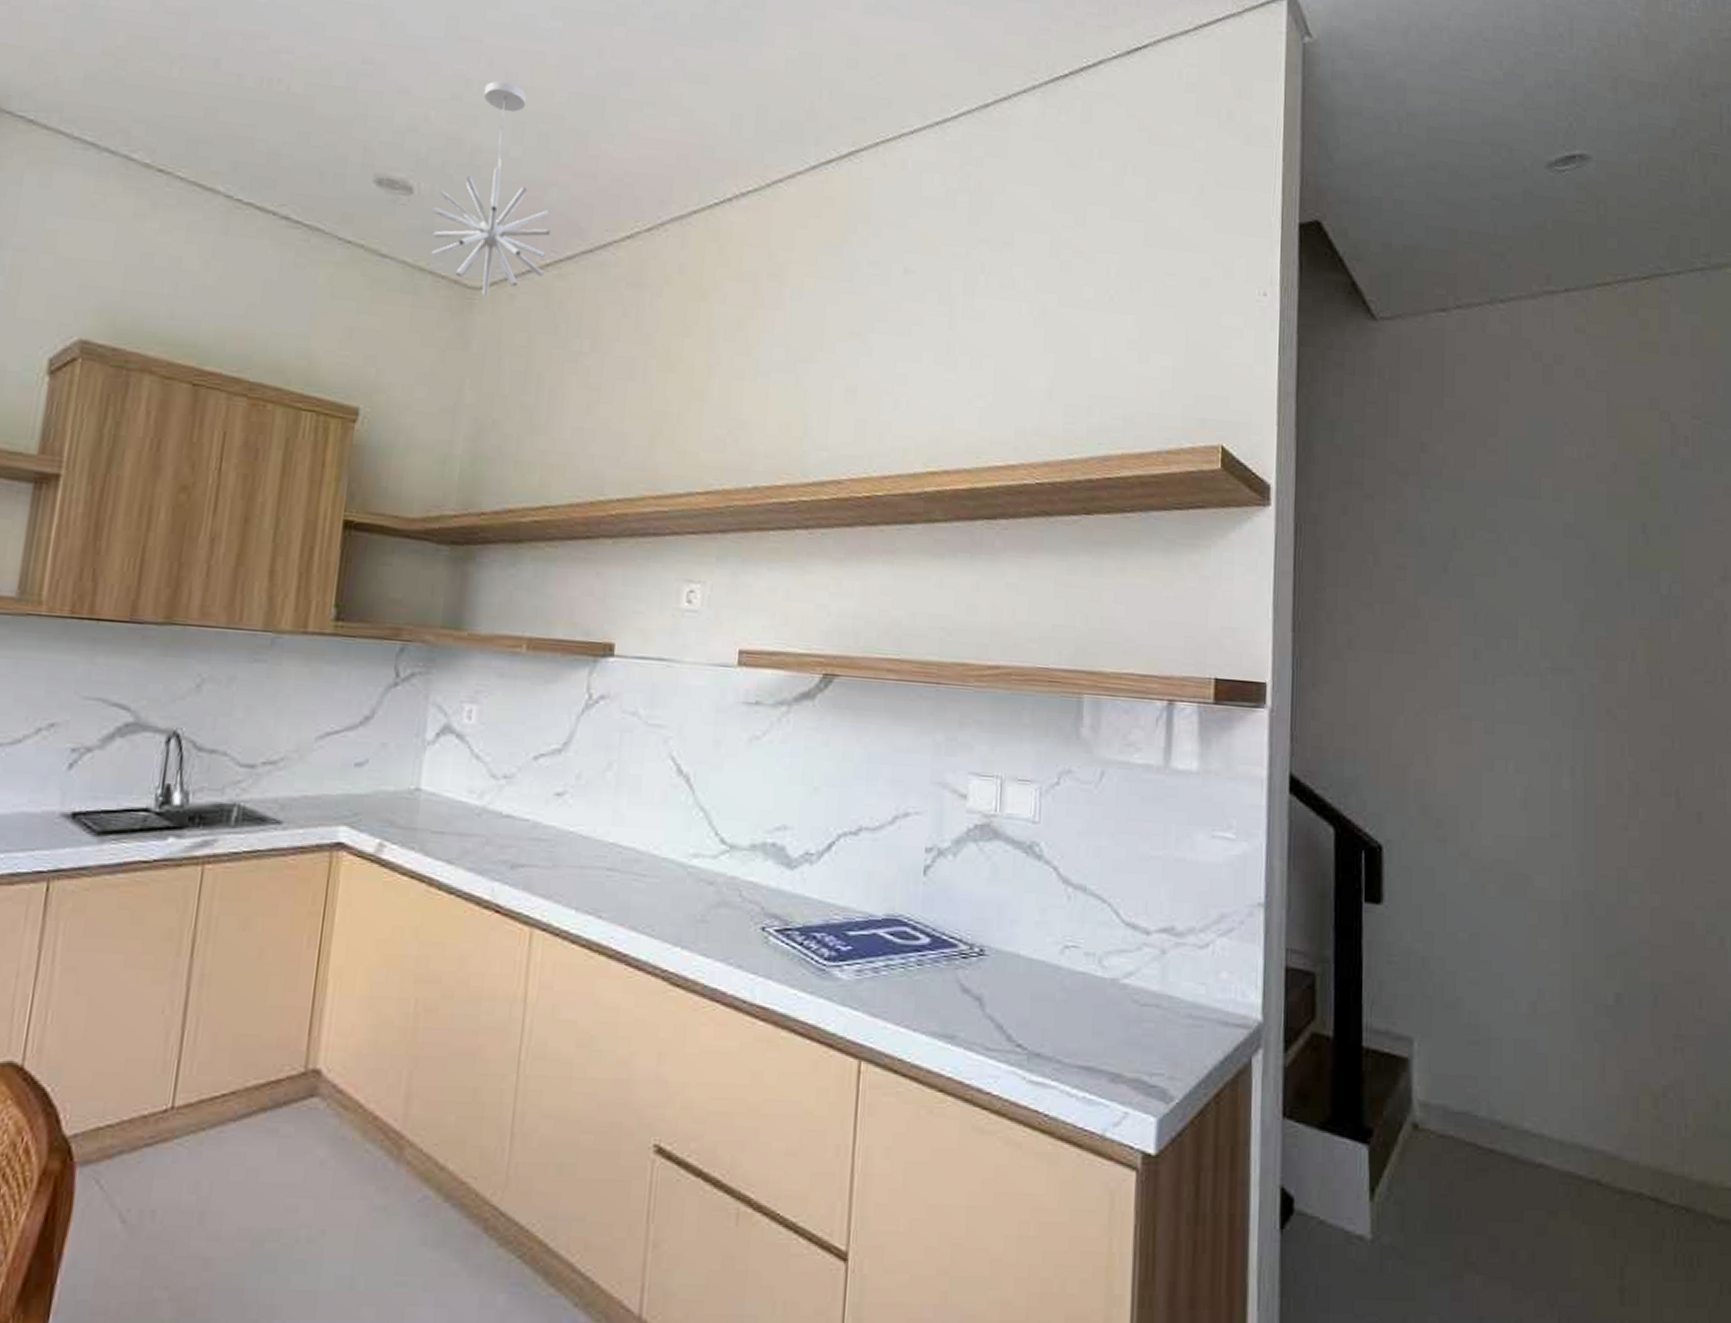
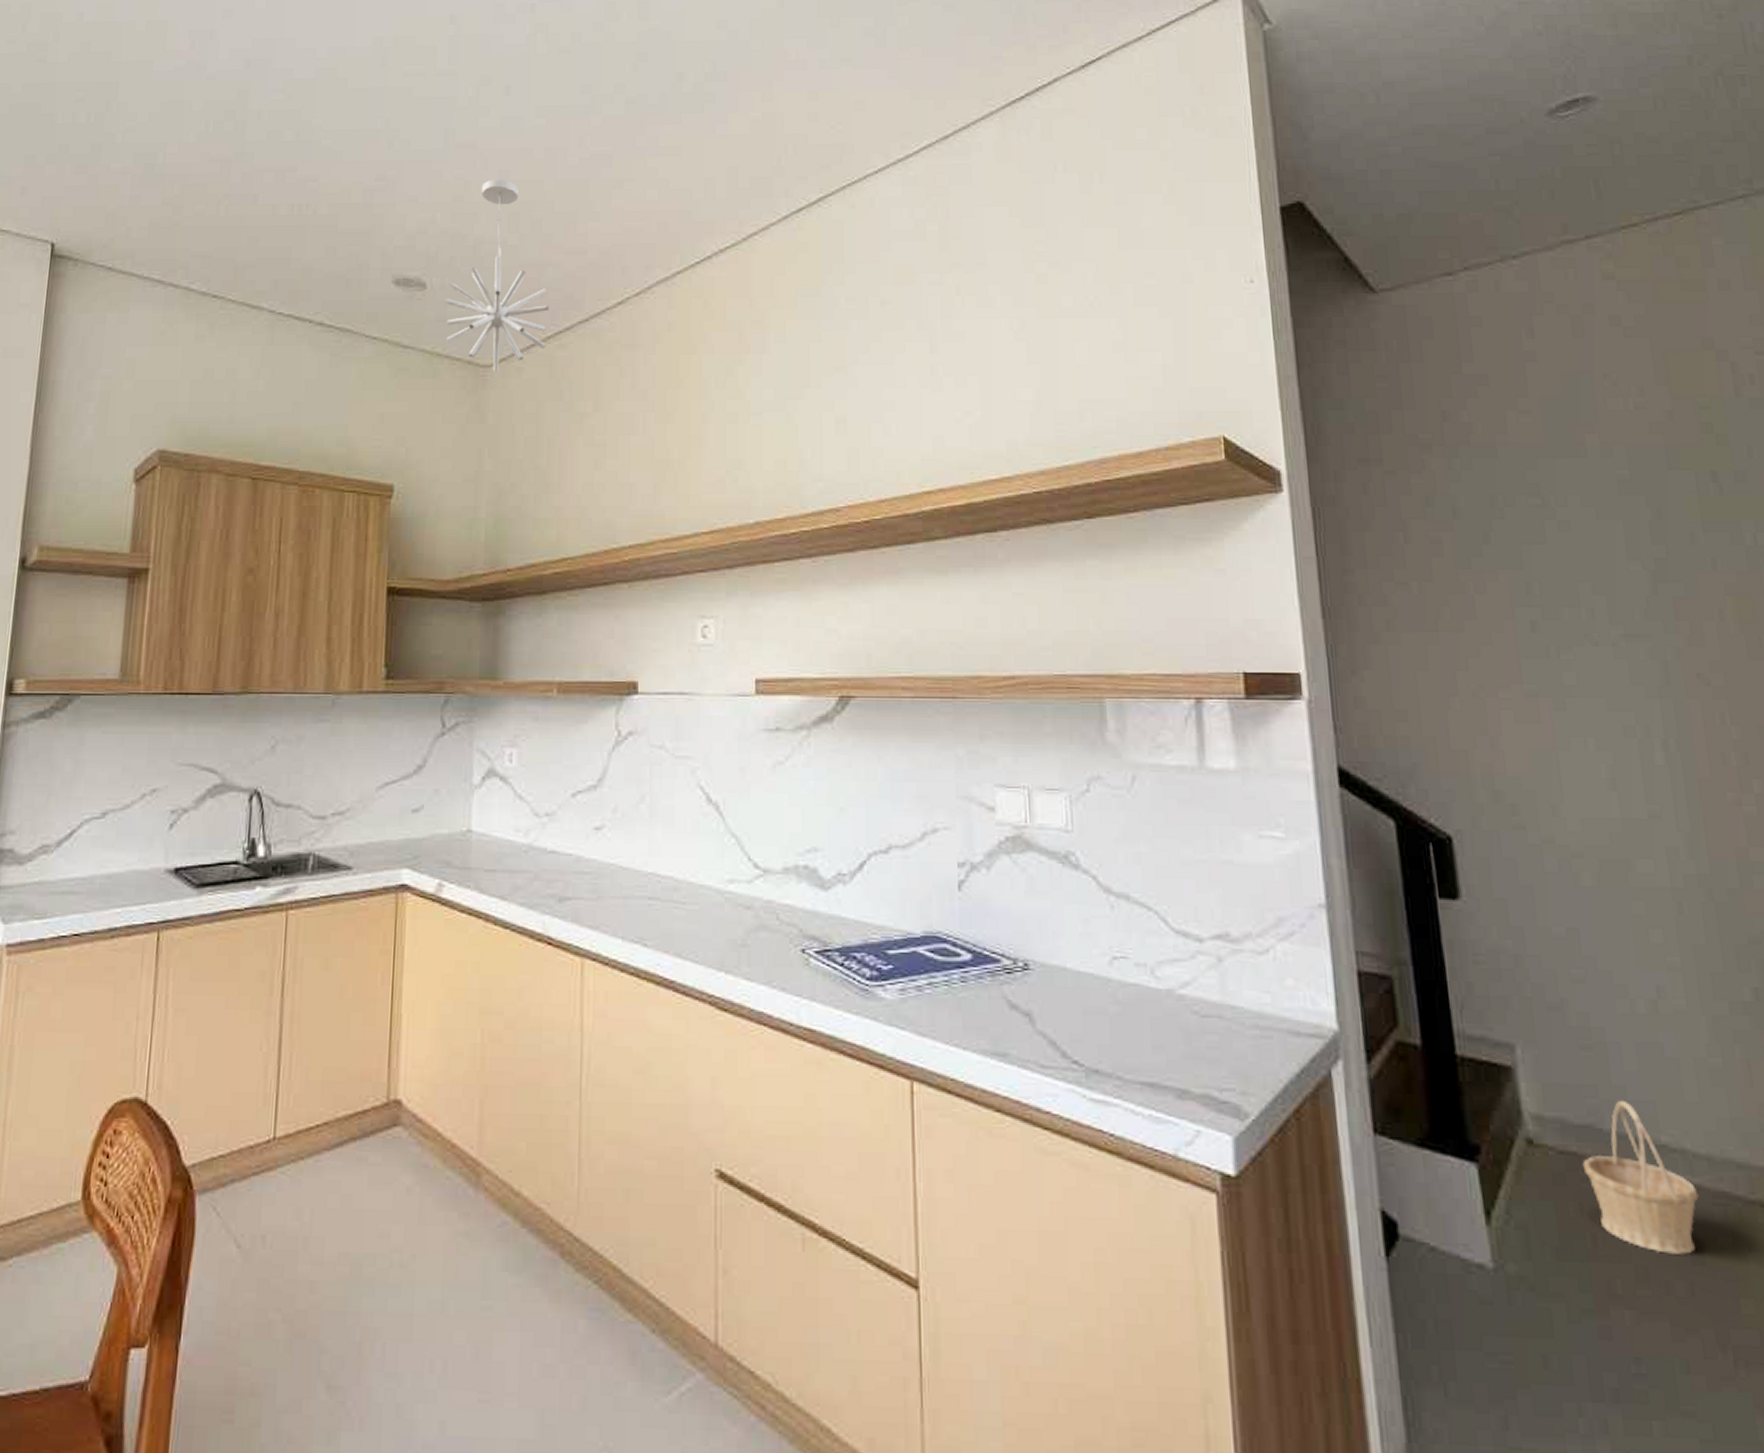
basket: none [1457,1090,1549,1227] -> present [1582,1100,1699,1255]

